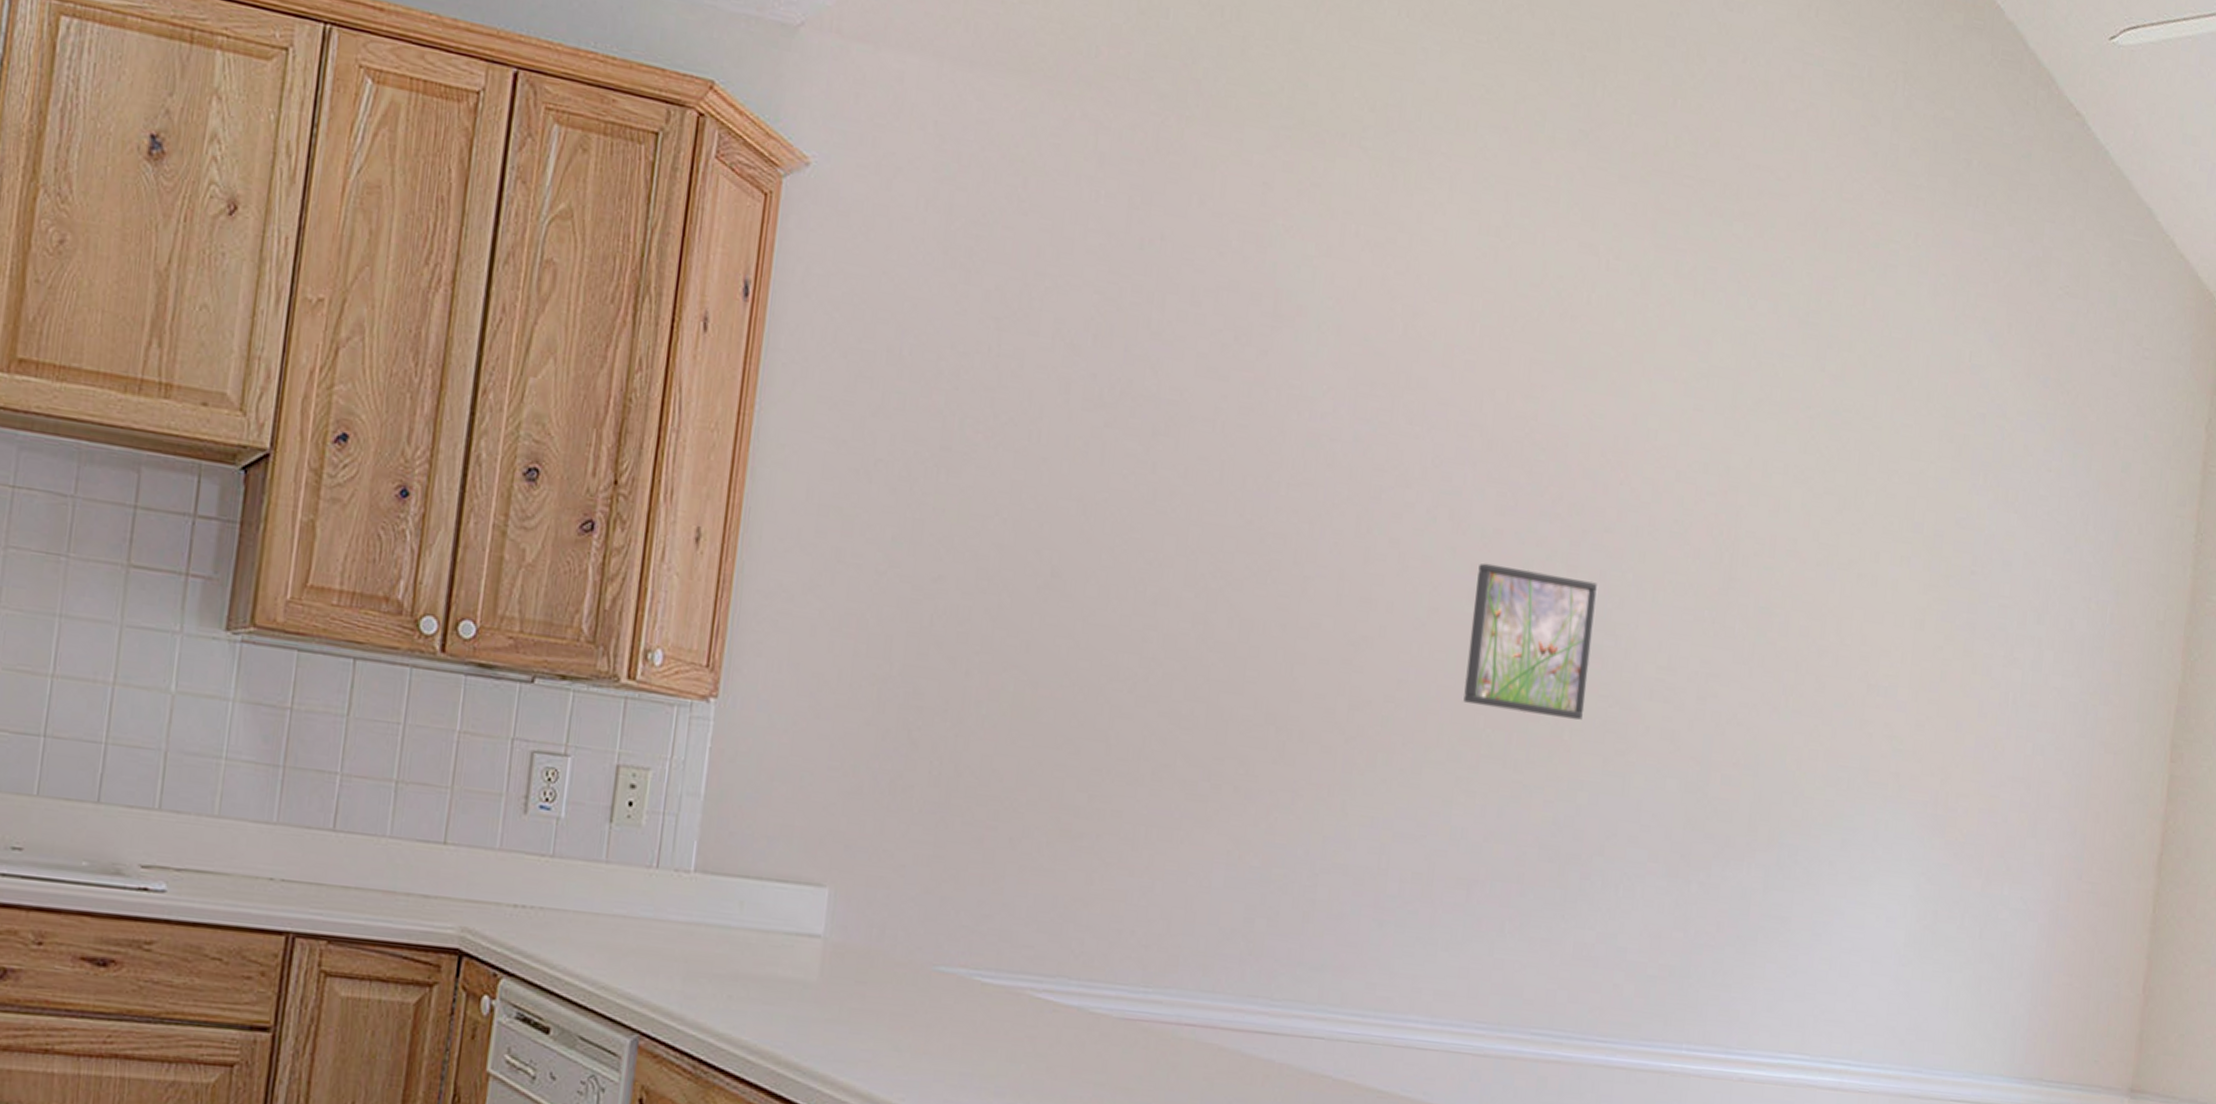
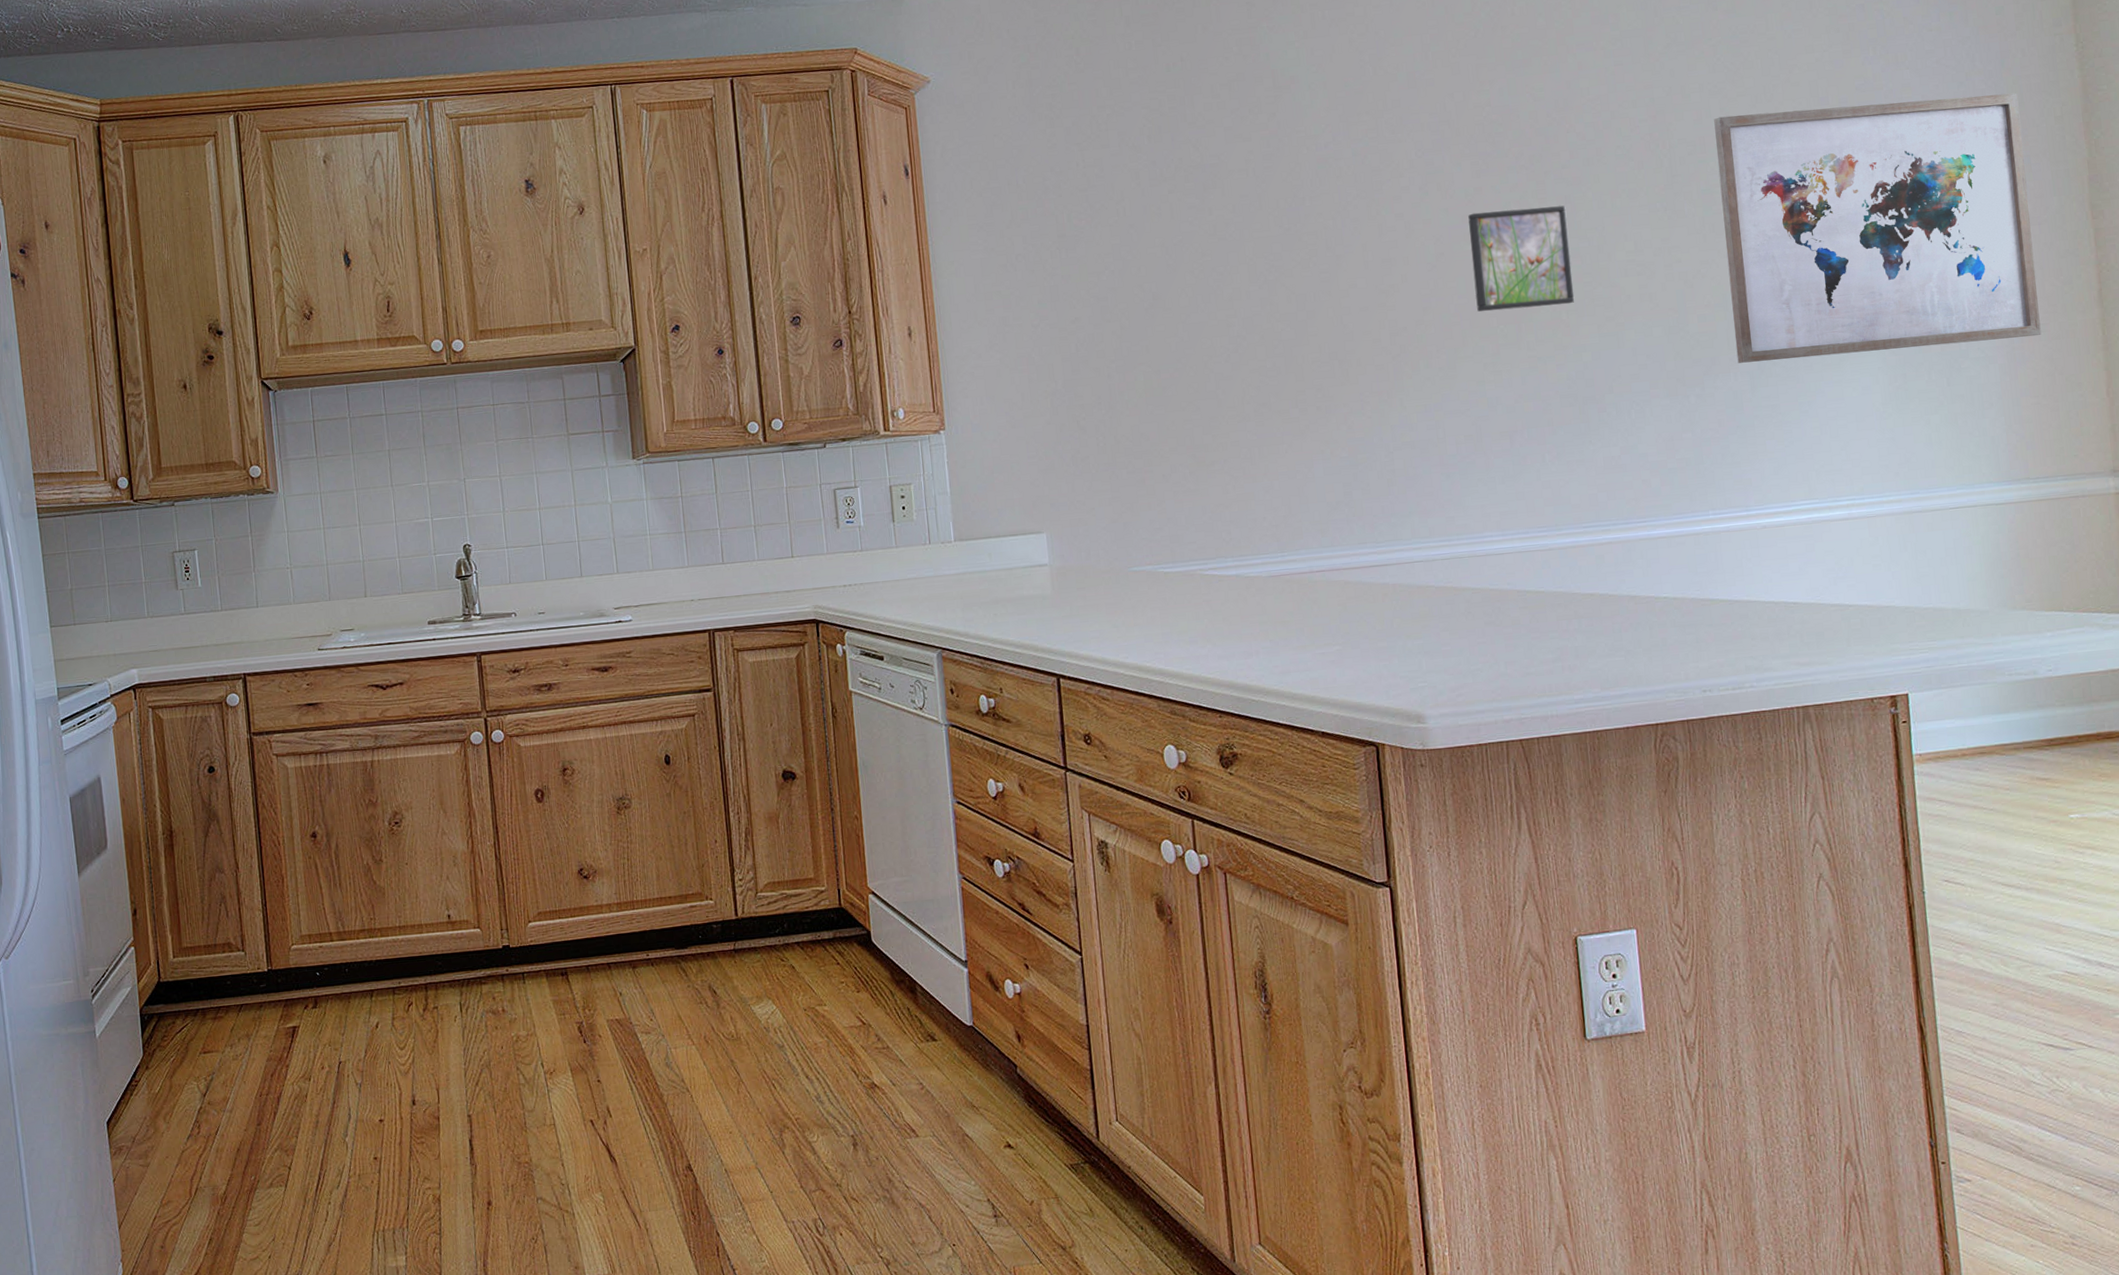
wall art: none [1755,514,2124,897] -> present [1714,92,2041,363]

